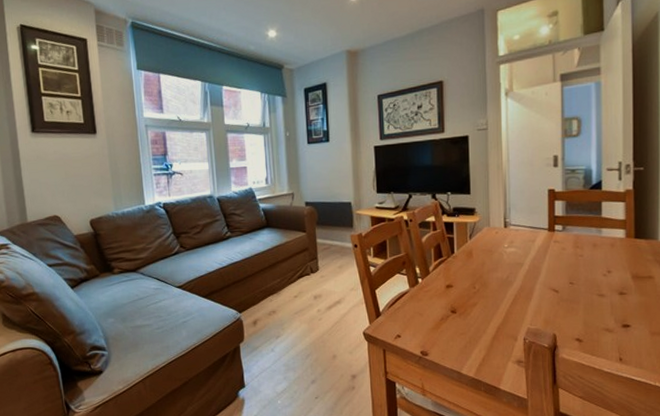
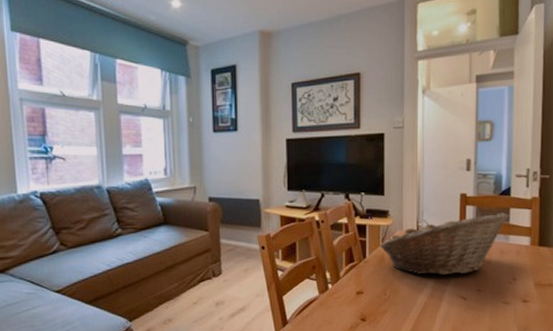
fruit basket: none [467,206,602,269] -> present [379,212,510,276]

